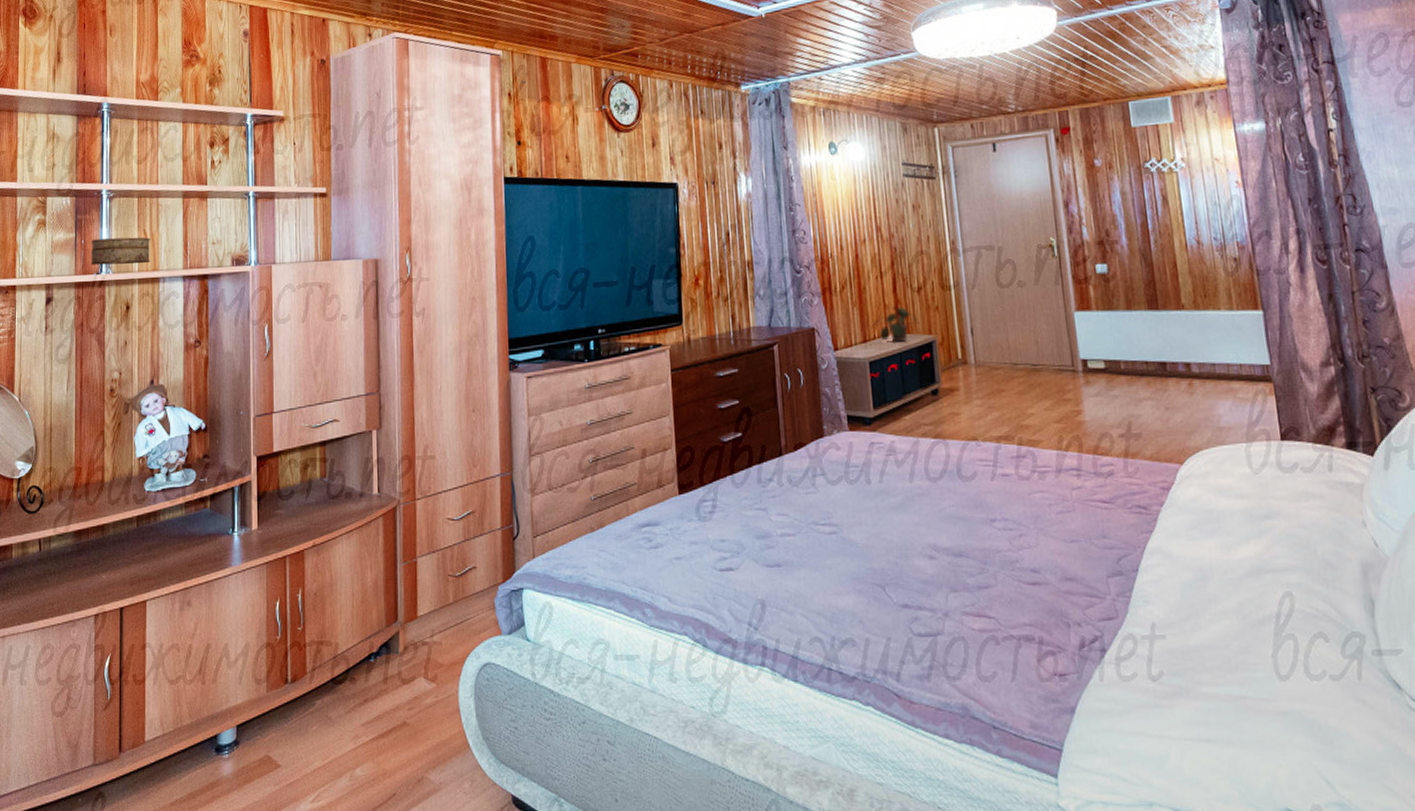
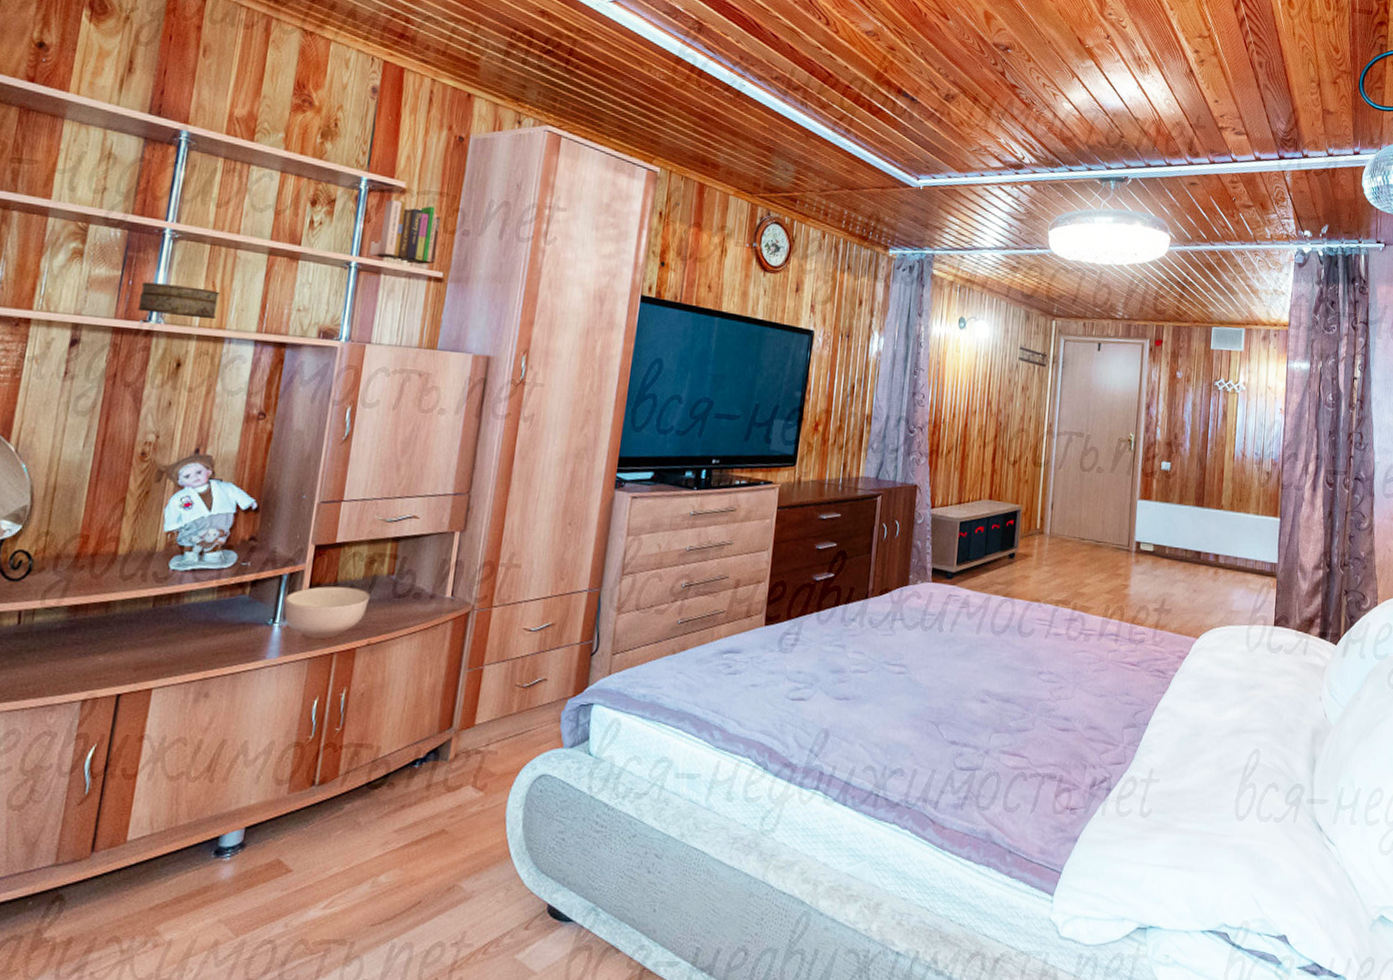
bowl: none [238,492,309,545] -> present [283,585,371,640]
books: none [263,128,318,185] -> present [369,200,441,265]
potted plant: present [873,307,919,342] -> none [969,475,1010,508]

